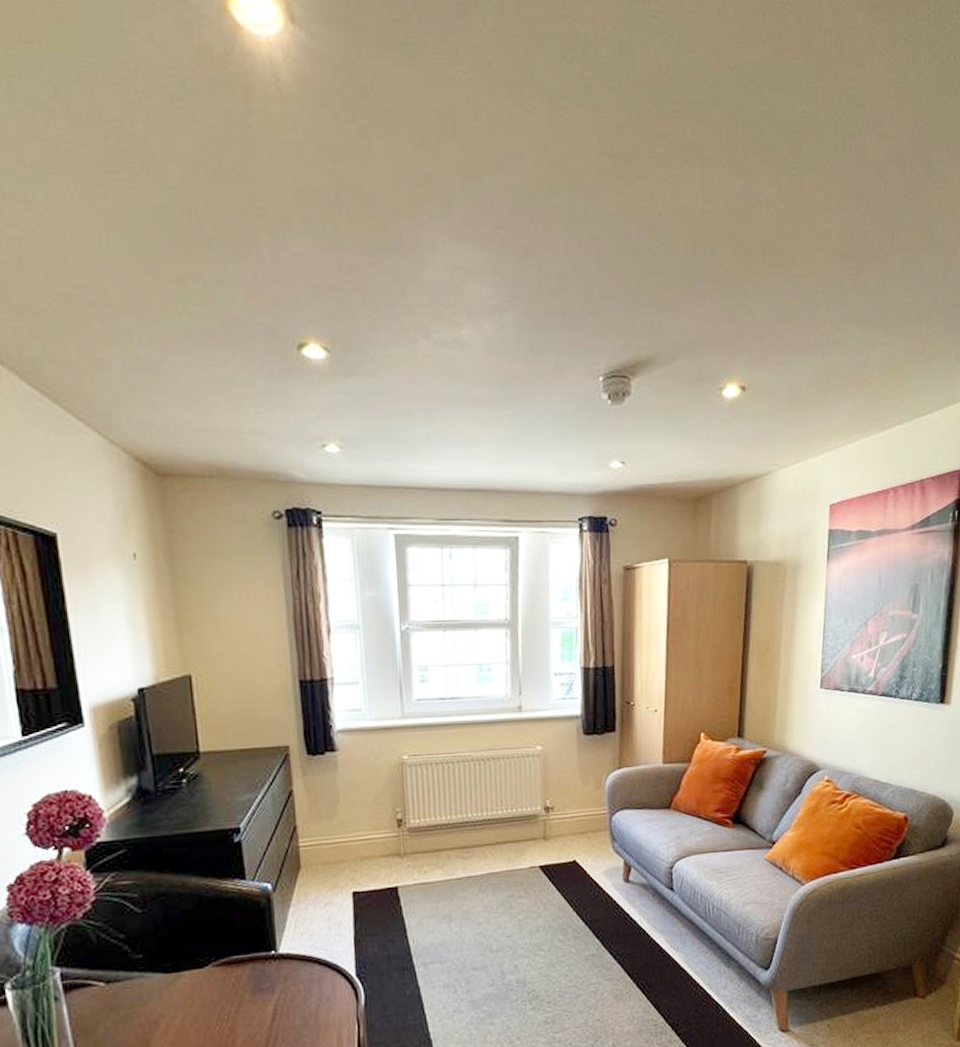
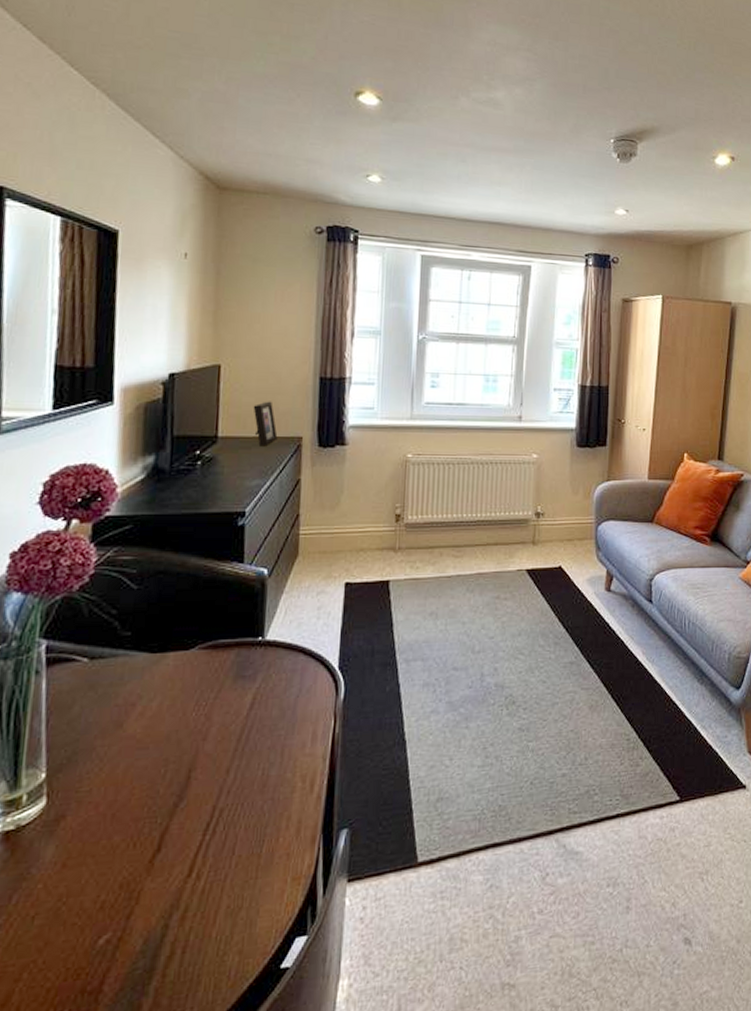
picture frame: none [232,710,263,759] -> present [253,401,278,447]

